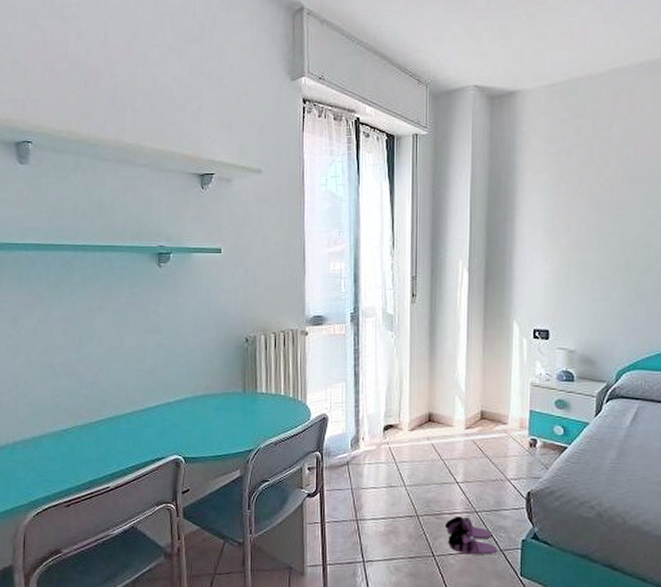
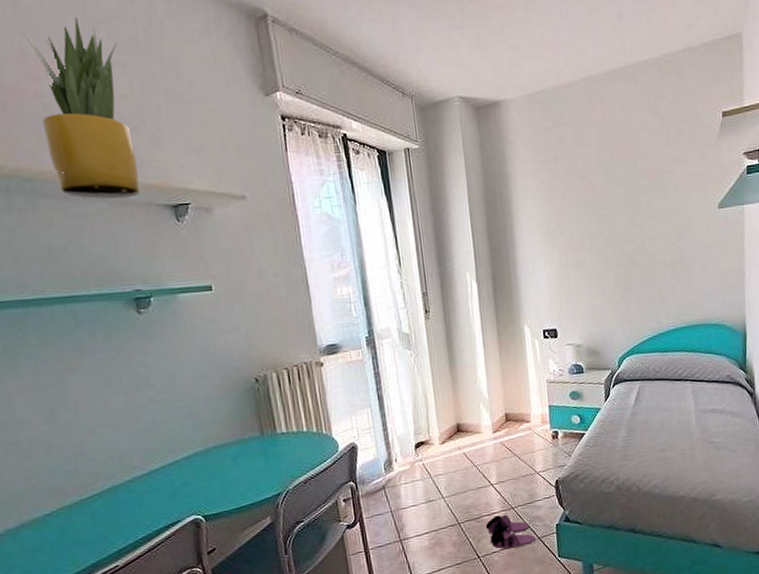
planter: none [104,12,178,166] -> present [14,17,140,200]

